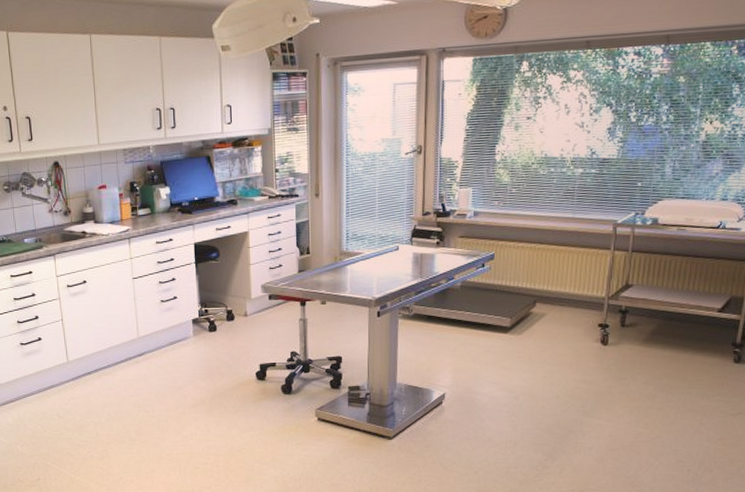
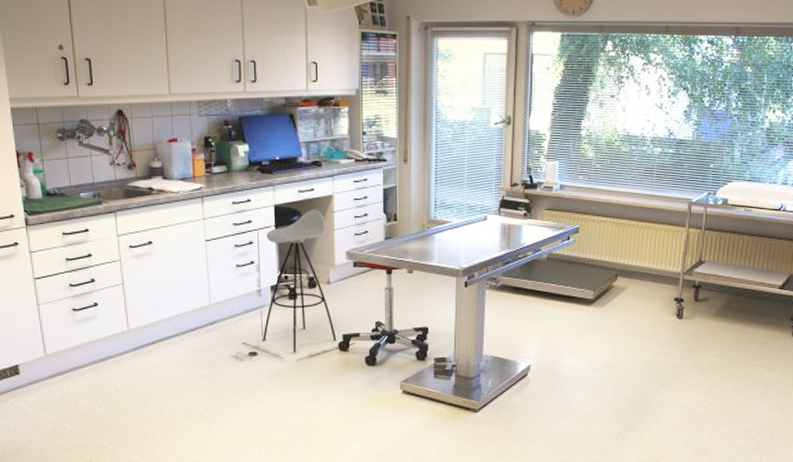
stool: none [157,245,272,389] -> present [231,209,356,361]

